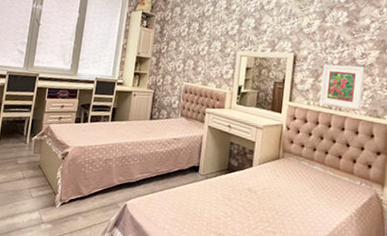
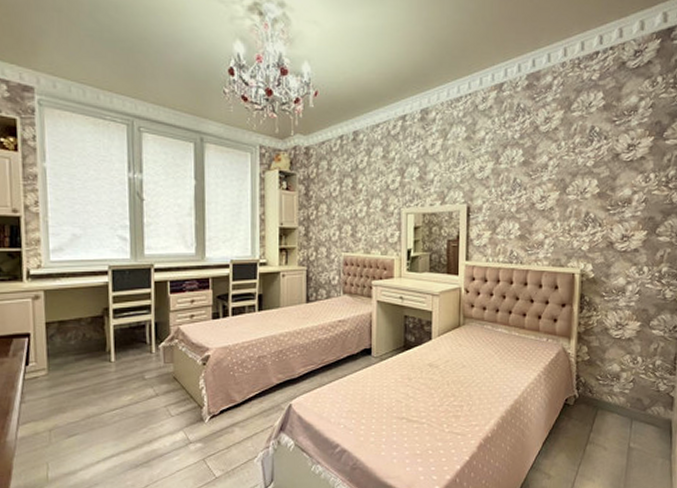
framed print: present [319,64,365,110] -> none [499,212,545,261]

